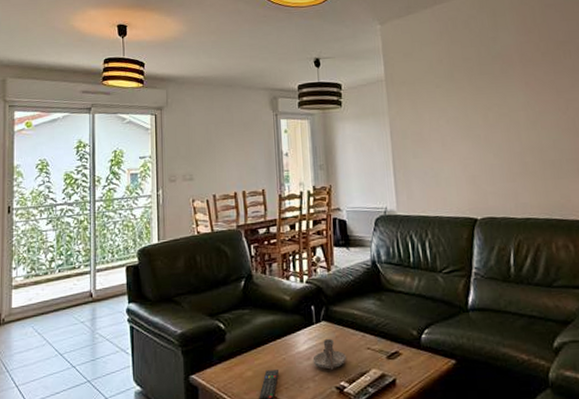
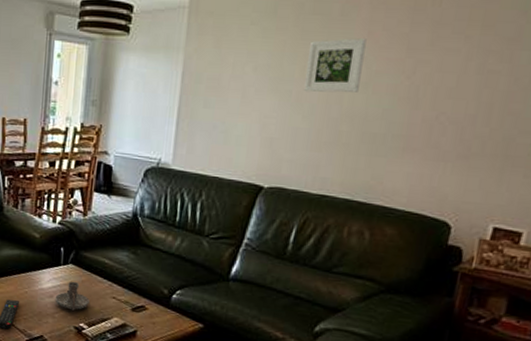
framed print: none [484,88,531,135] -> present [304,38,367,93]

